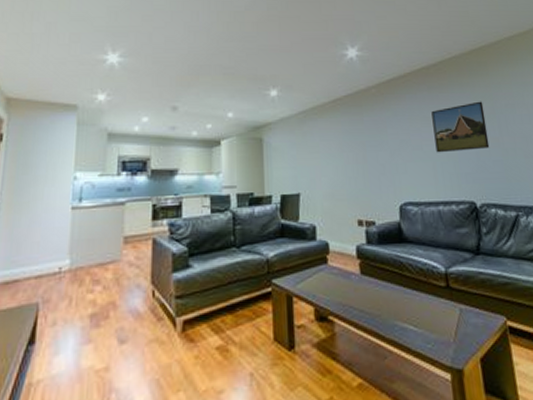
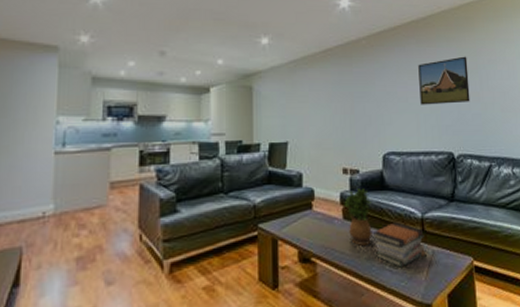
potted plant: none [361,241,393,303] -> present [344,188,372,246]
book stack: none [393,277,452,328] -> present [372,222,425,268]

